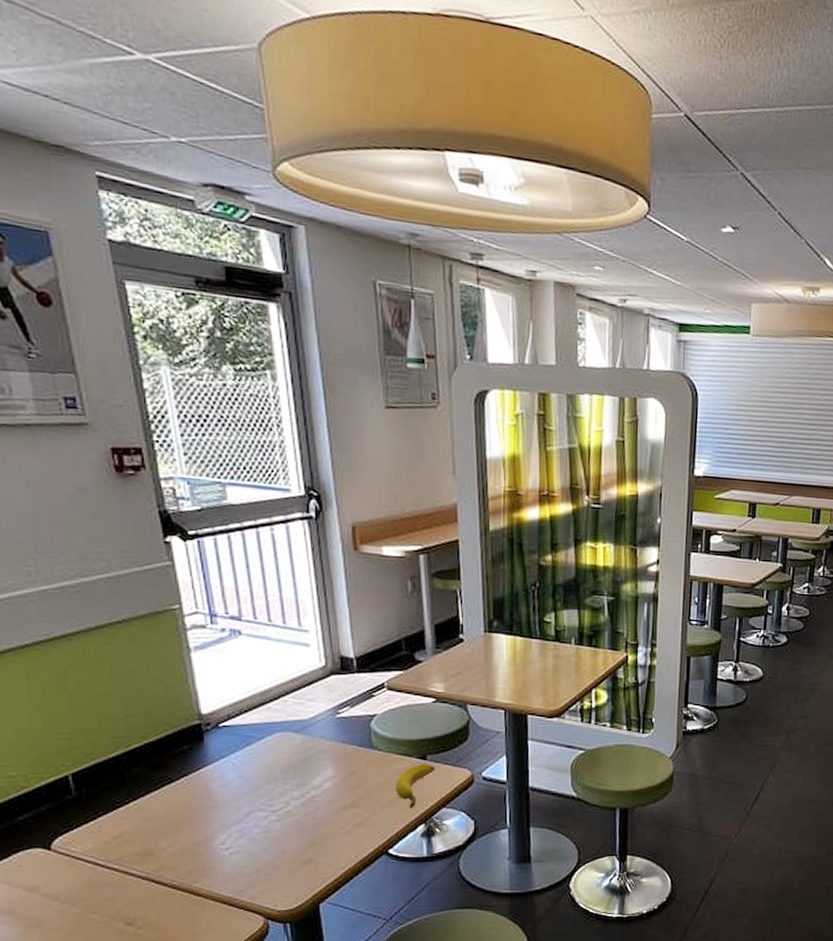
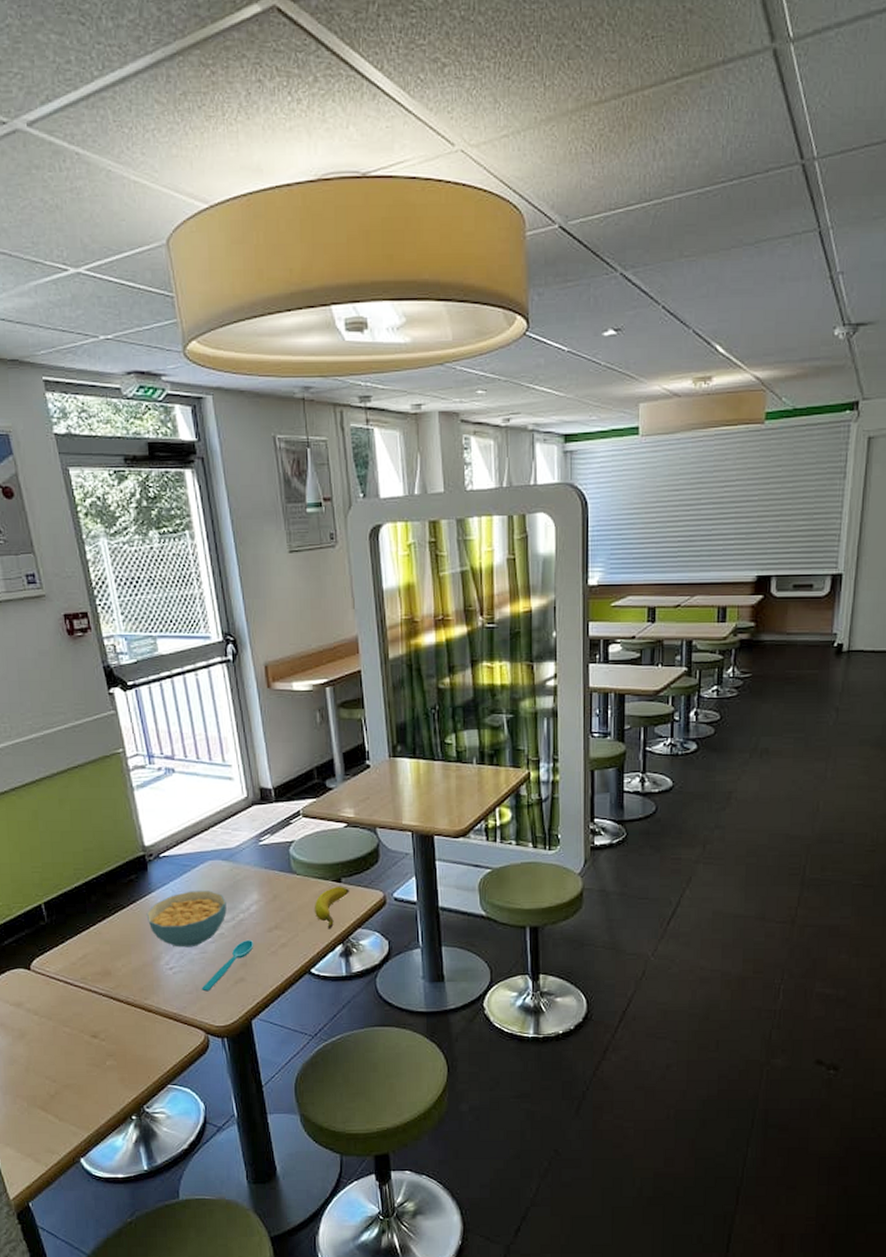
cereal bowl: none [200,764,296,826] -> present [146,891,227,948]
spoon: none [262,818,326,874] -> present [201,939,254,992]

